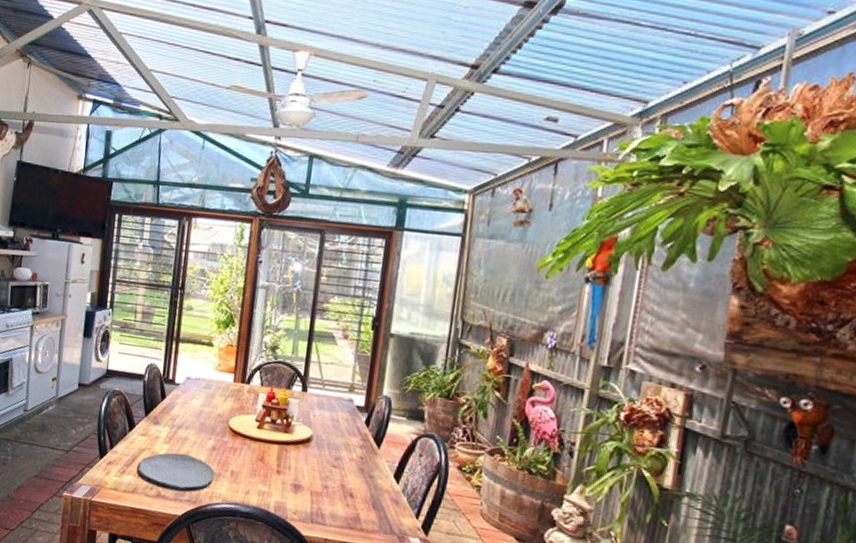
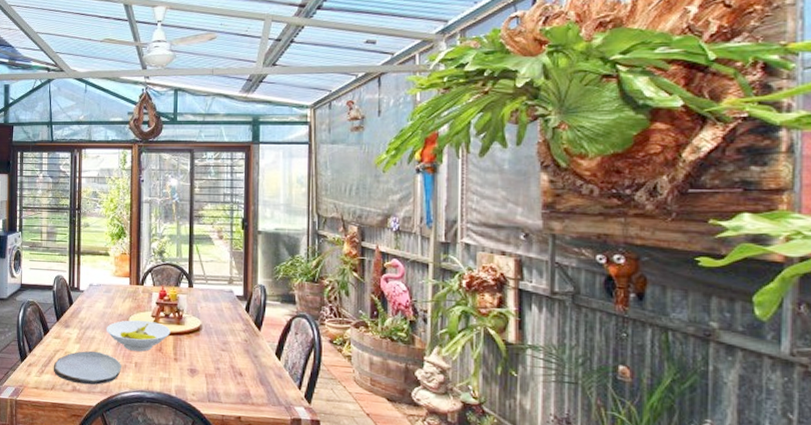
bowl: none [201,422,276,460] -> present [106,320,171,352]

